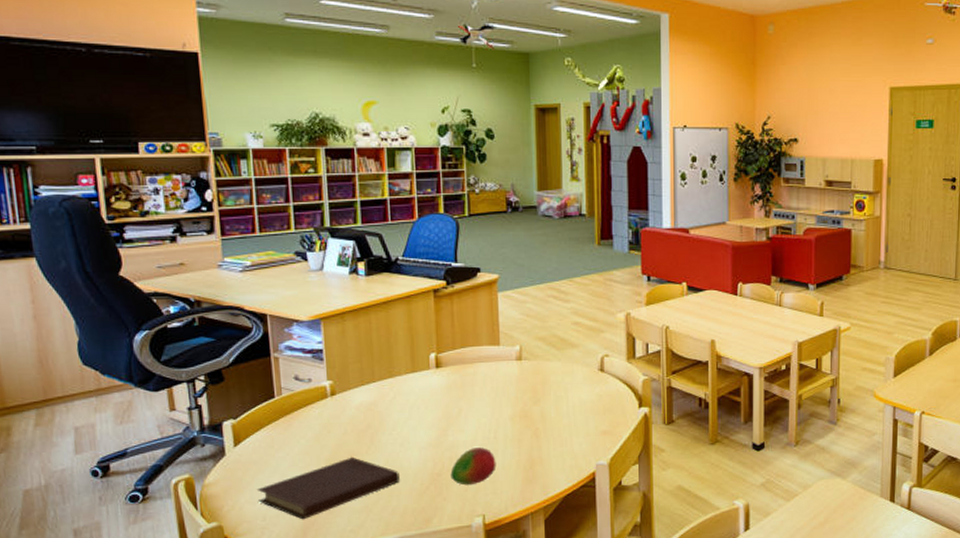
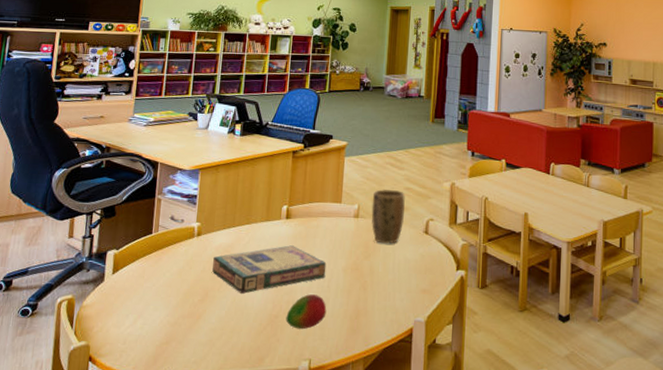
notebook: present [256,457,400,520] -> none [123,292,243,347]
video game box: none [355,397,491,454] -> present [212,245,327,294]
plant pot: none [535,325,575,386] -> present [371,188,405,244]

